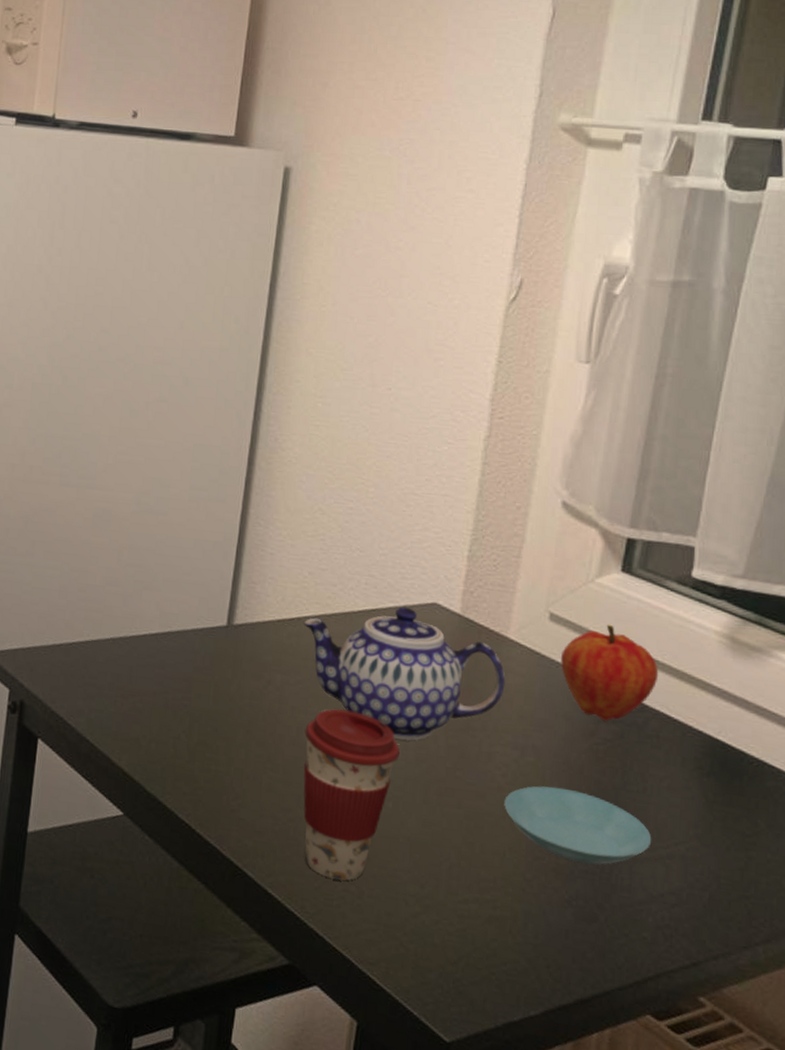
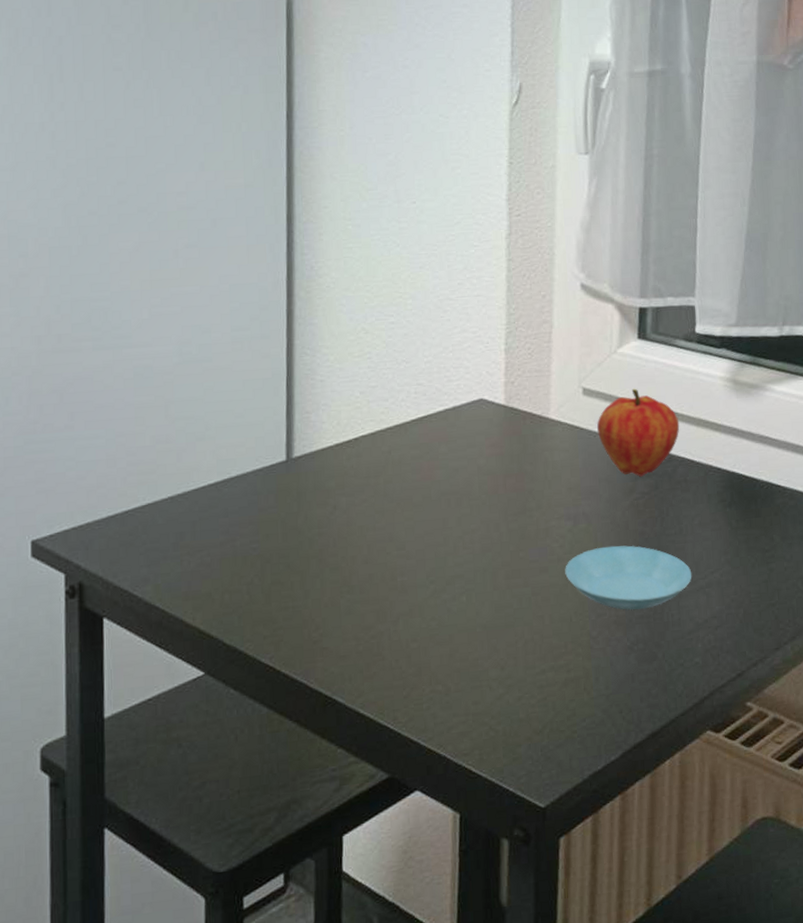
teapot: present [303,606,506,741] -> none [361,408,553,535]
coffee cup: present [303,709,400,881] -> none [375,517,467,684]

